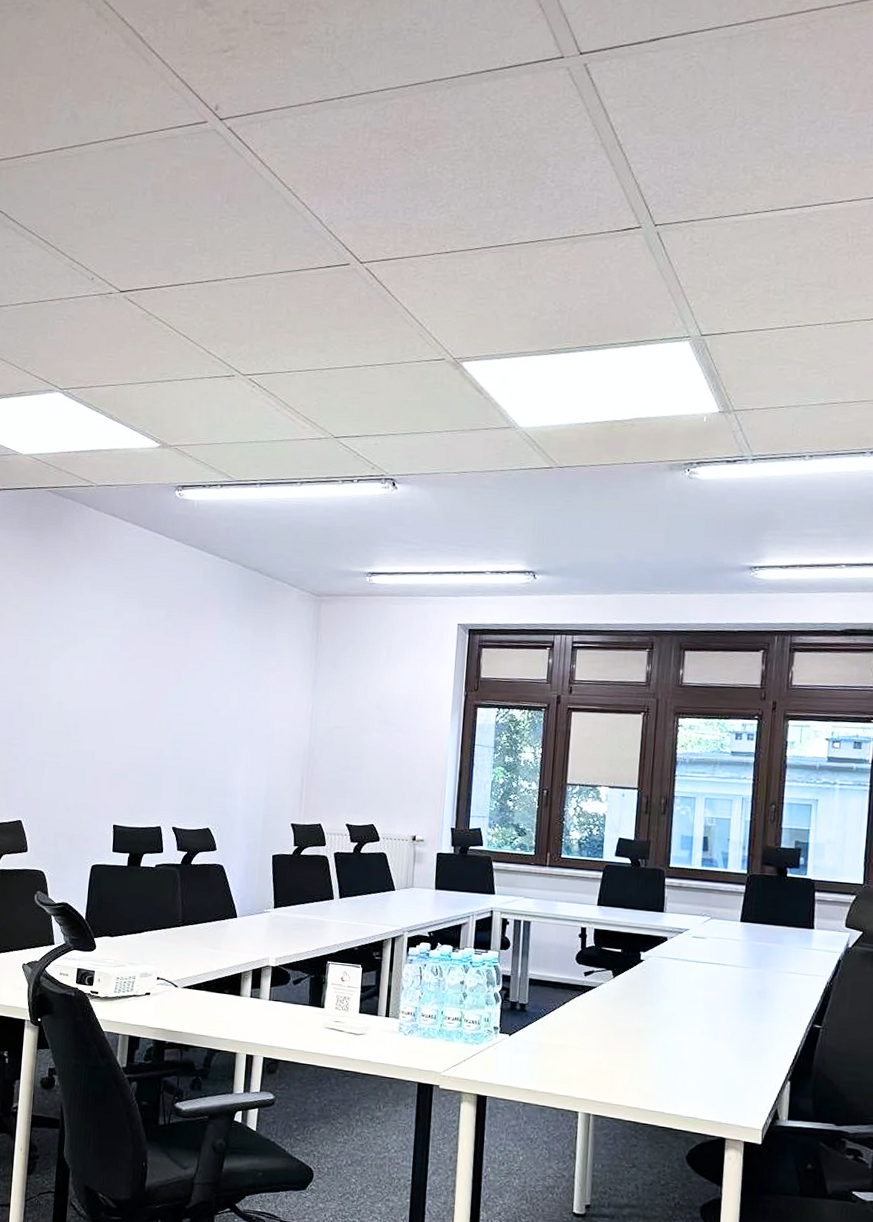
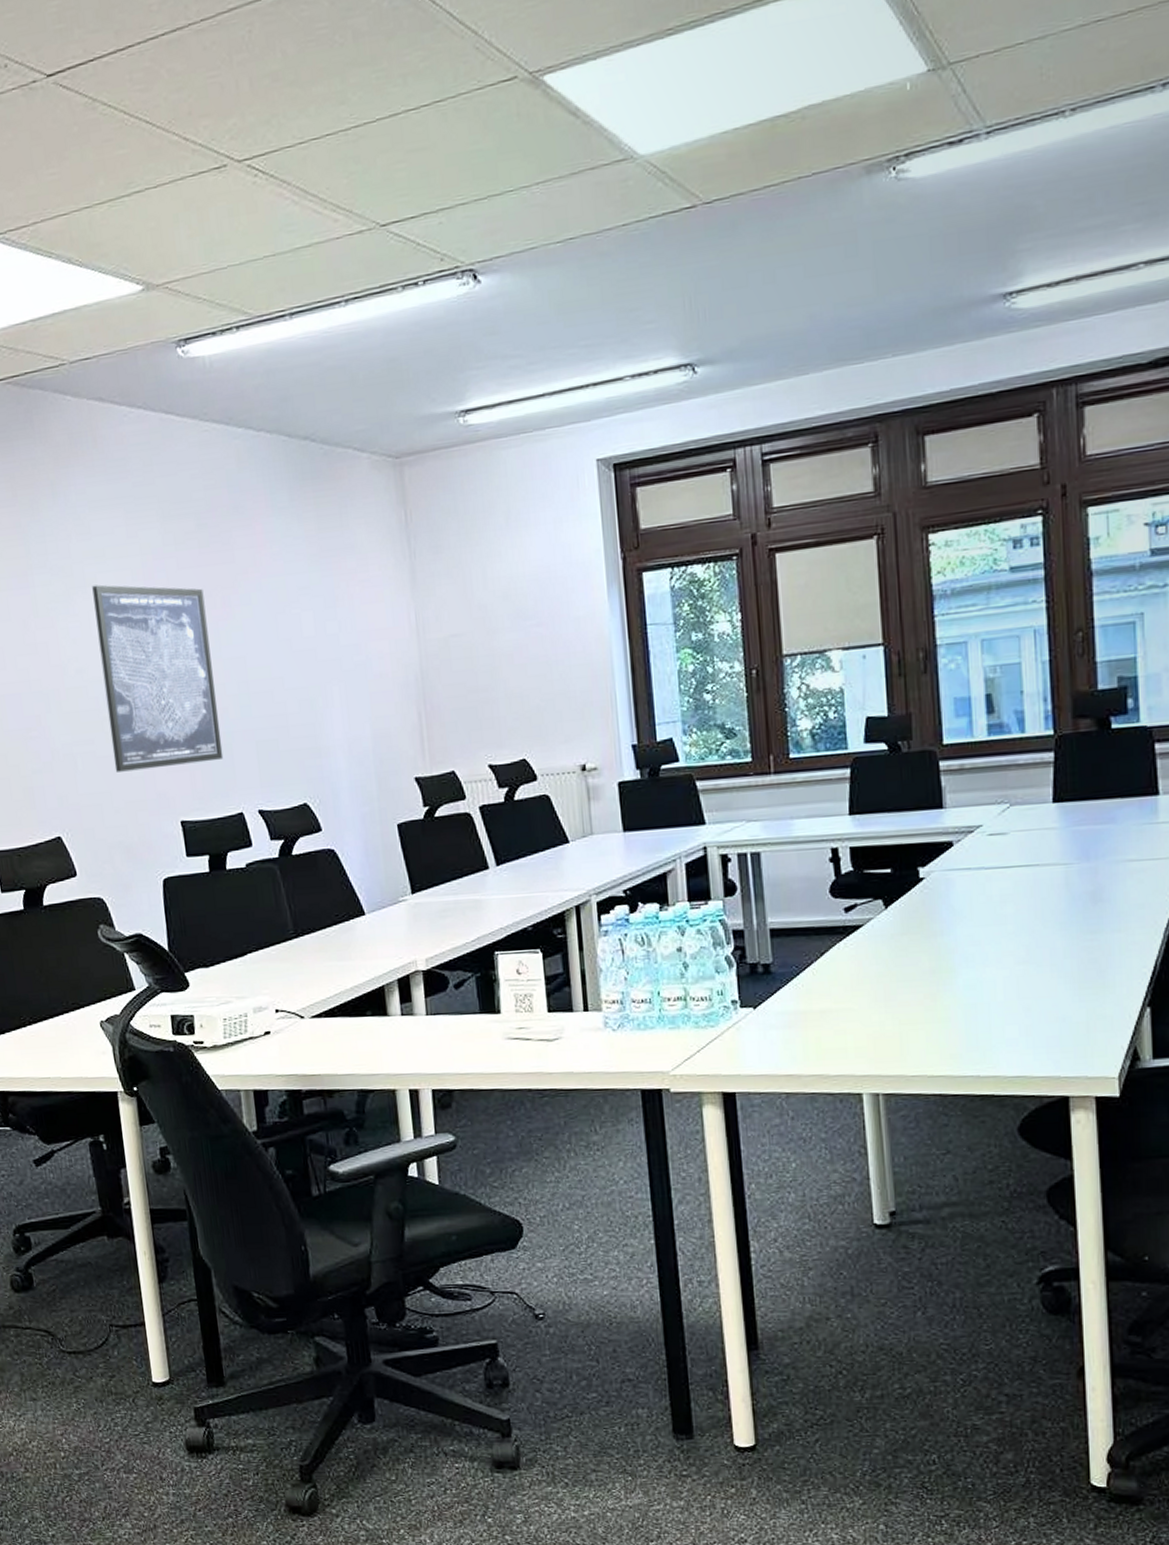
wall art: none [72,643,162,785] -> present [92,584,224,772]

